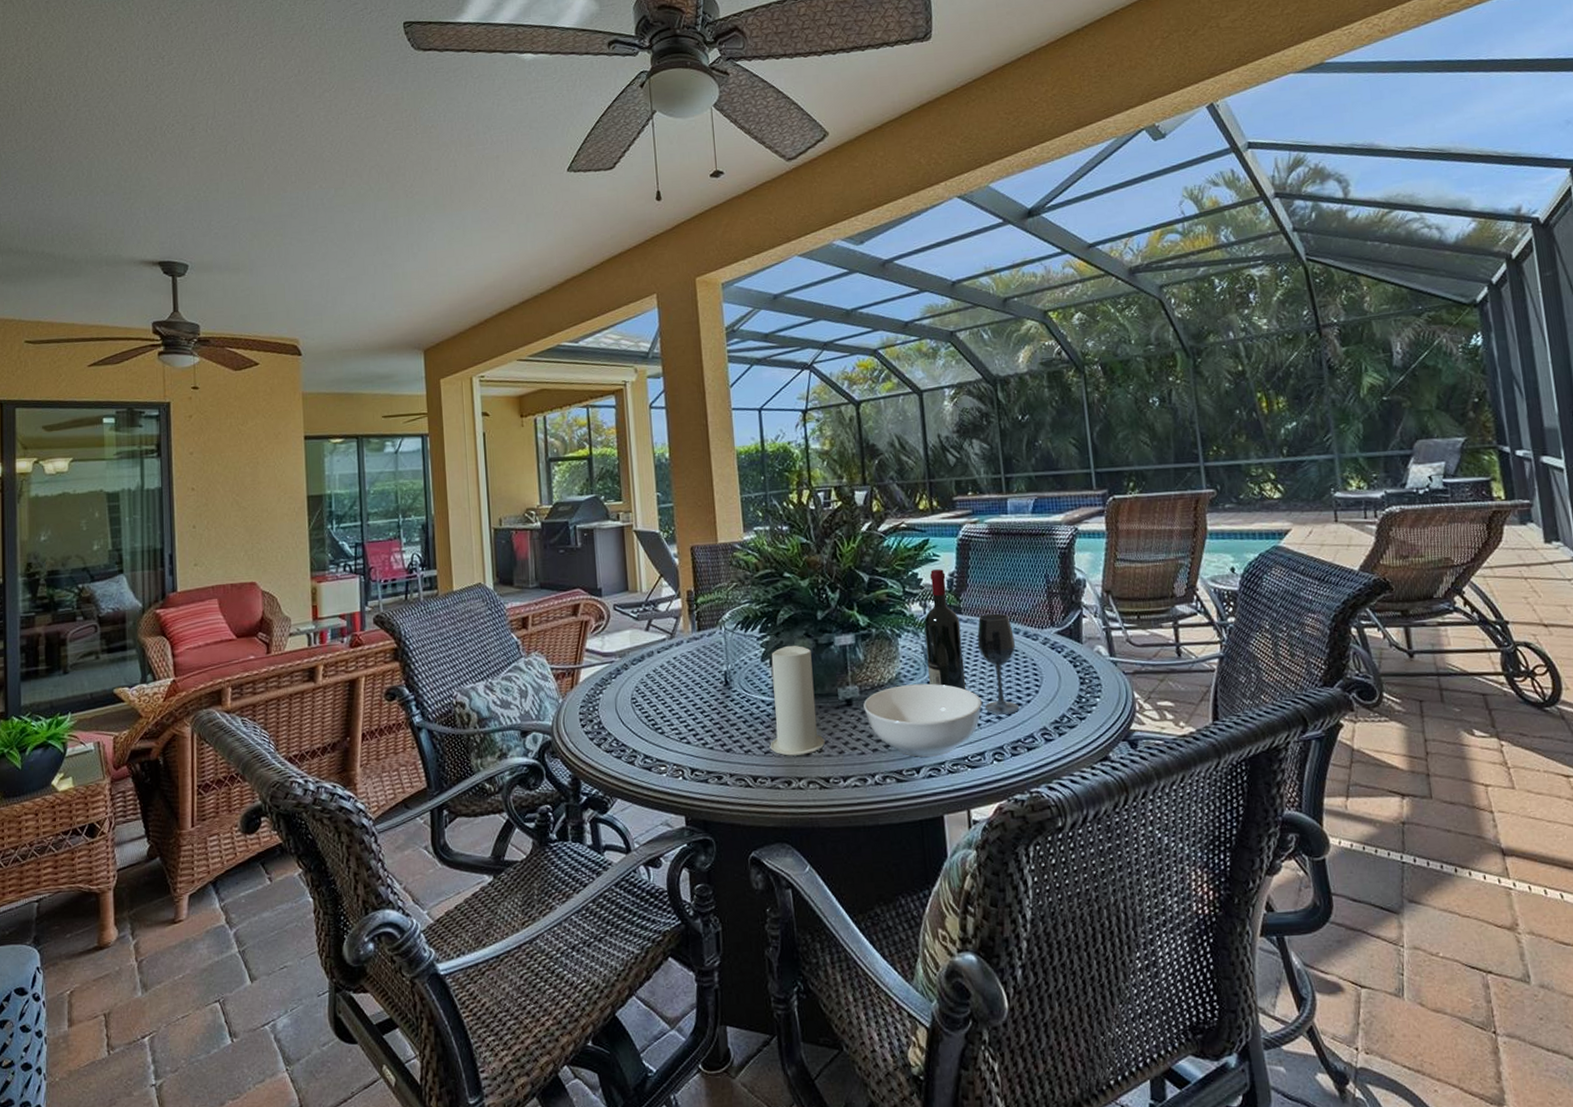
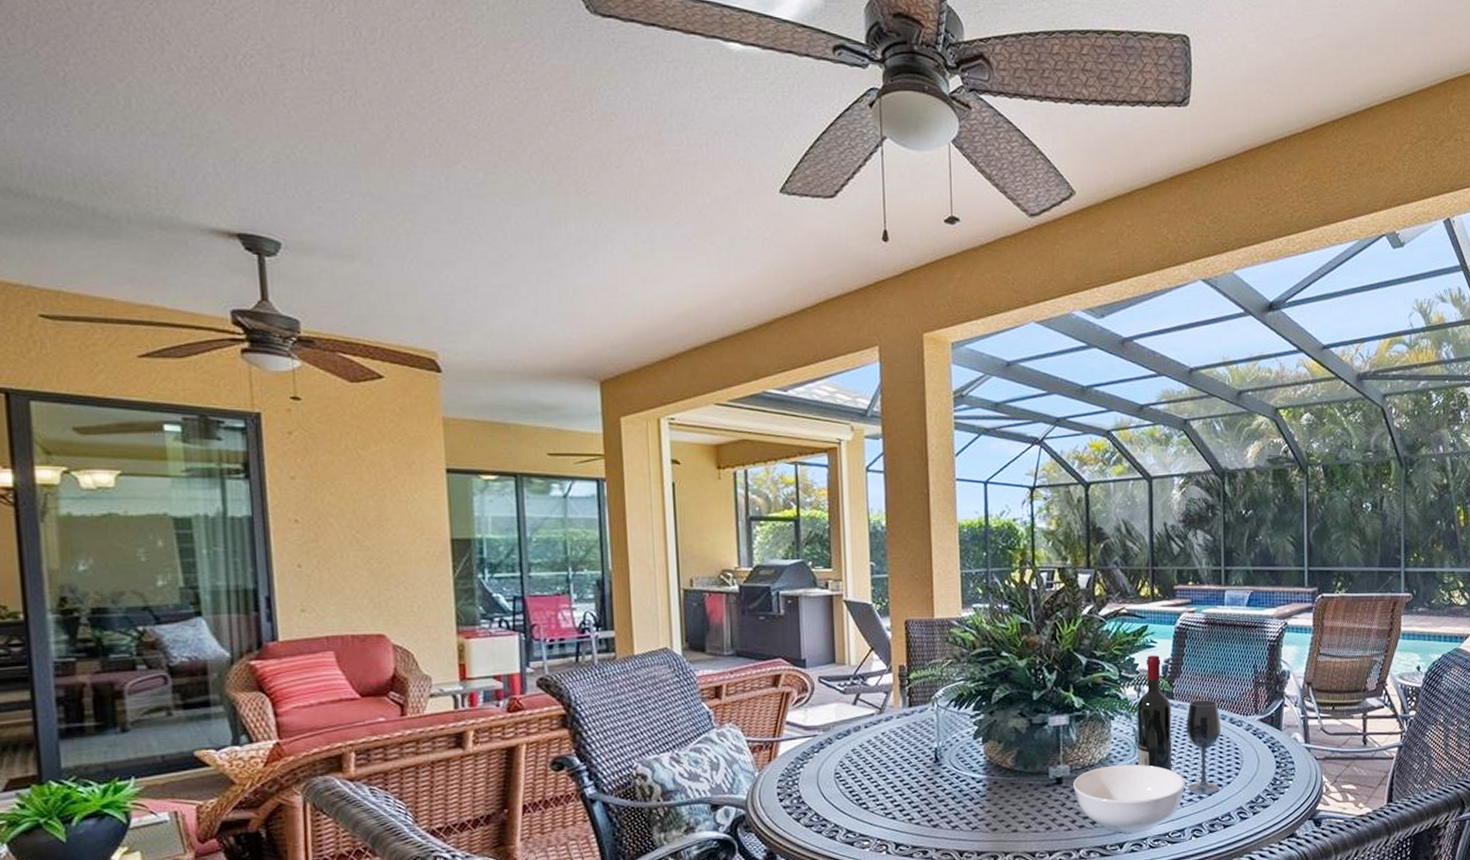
candle: present [770,645,825,756] -> none [978,724,1033,832]

